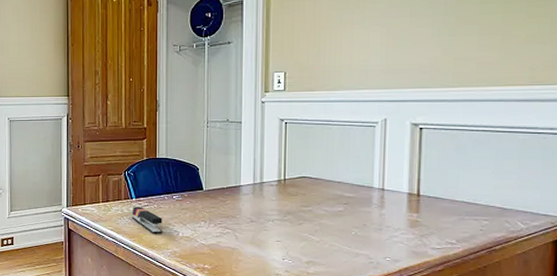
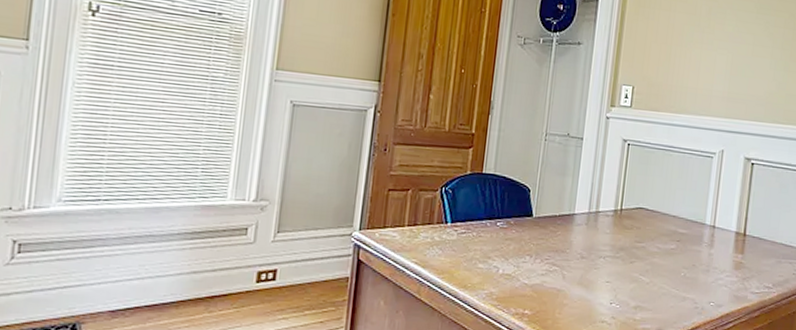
stapler: present [132,207,162,234] -> none [443,233,481,270]

